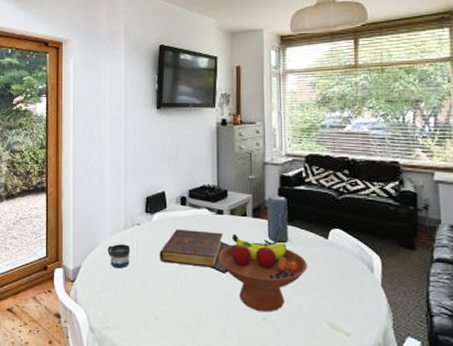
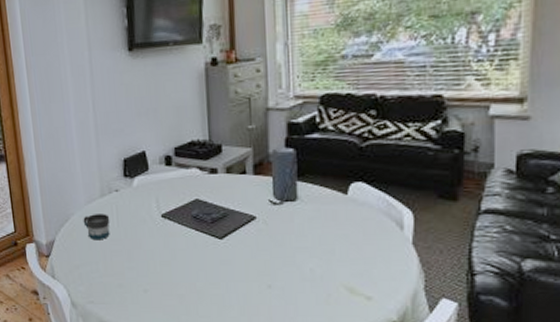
book: present [160,229,224,269] -> none [144,193,219,235]
fruit bowl: present [217,234,307,311] -> none [212,195,321,278]

